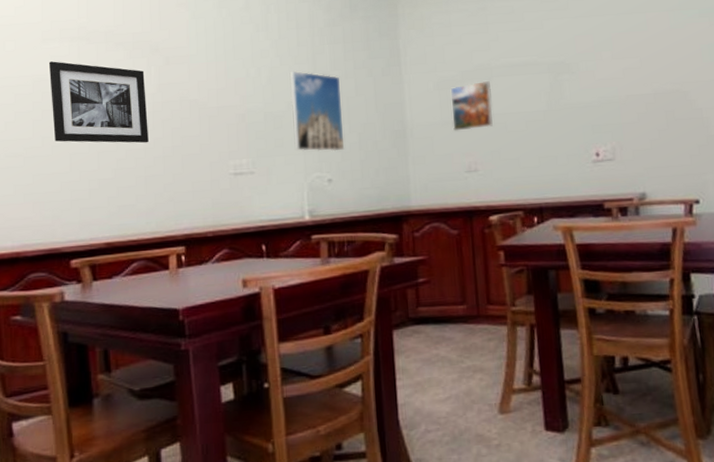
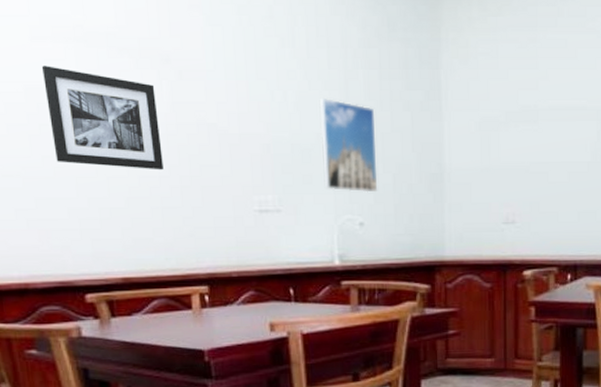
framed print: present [451,81,493,131] -> none [493,125,535,179]

